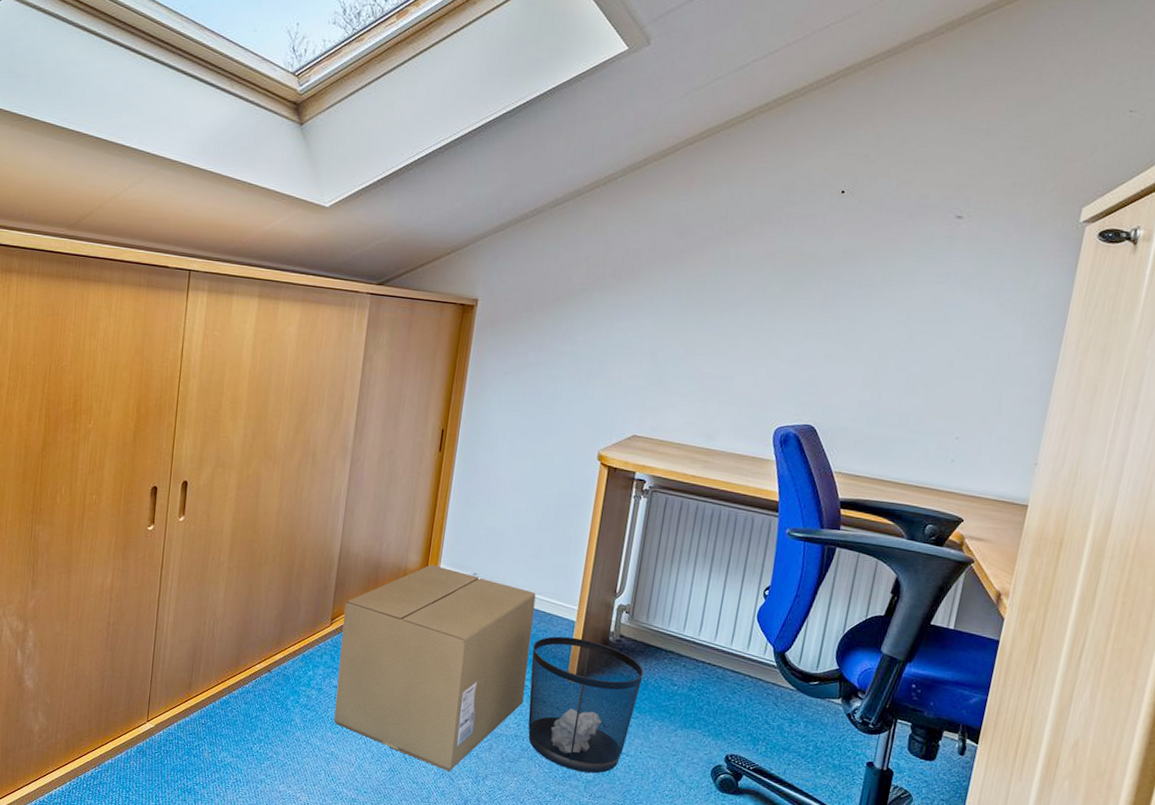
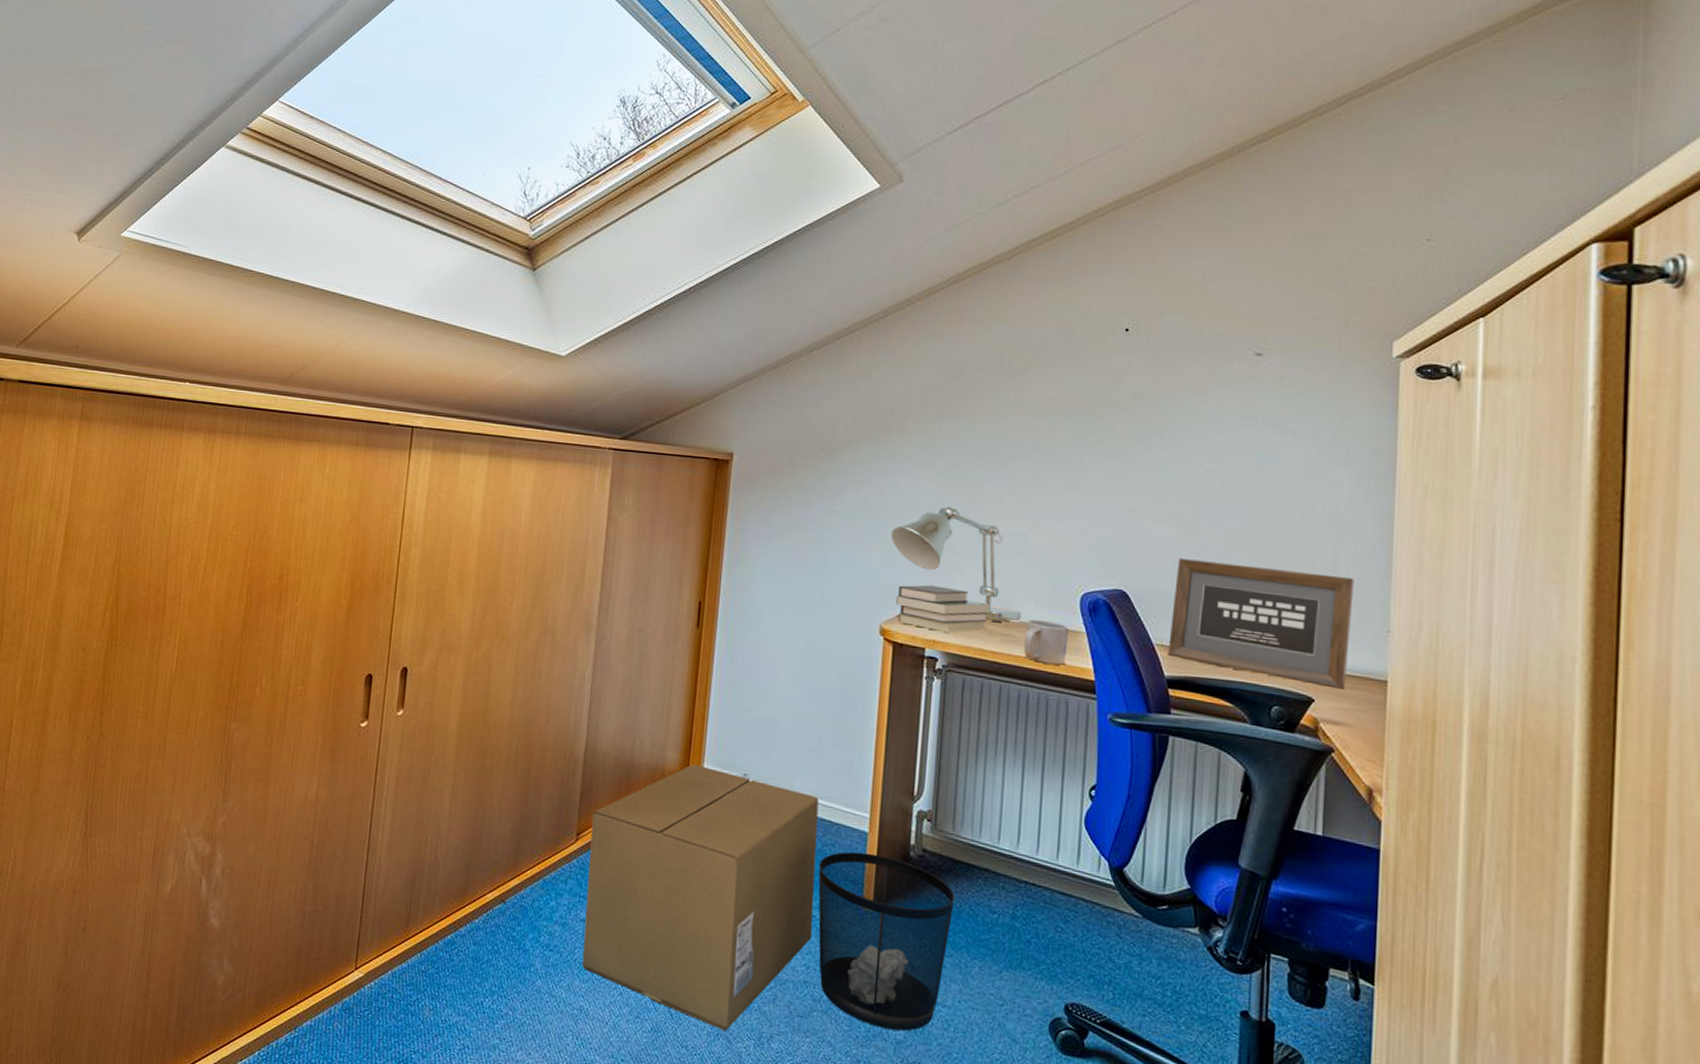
desk lamp: none [613,350,722,451] -> present [891,507,1022,622]
books: none [614,418,694,459] -> present [896,584,989,633]
mug: none [720,449,761,488] -> present [1024,619,1069,665]
picture frame: none [844,399,1014,512] -> present [1168,558,1354,690]

